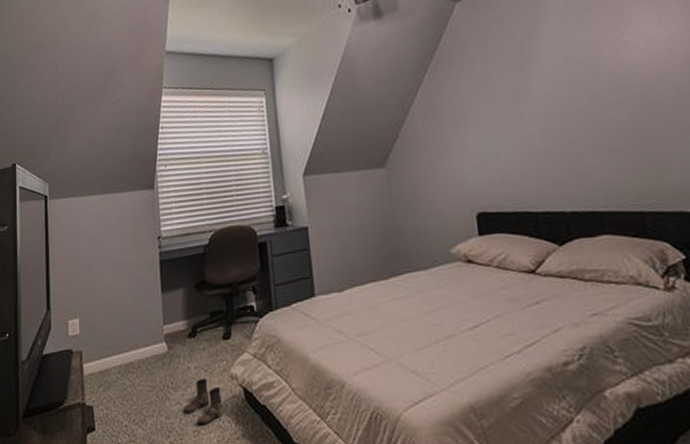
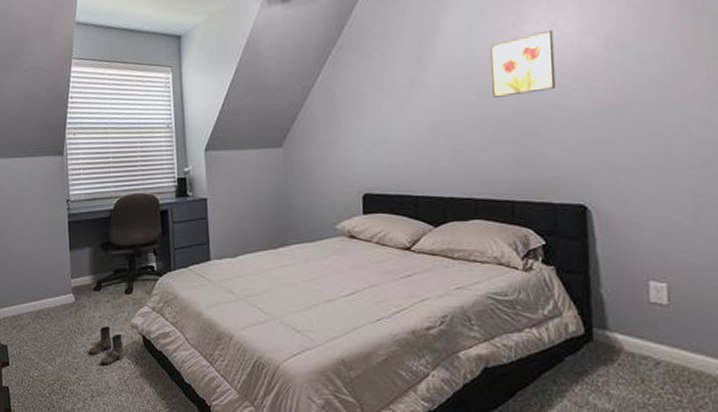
wall art: none [595,29,672,102] -> present [490,29,556,98]

